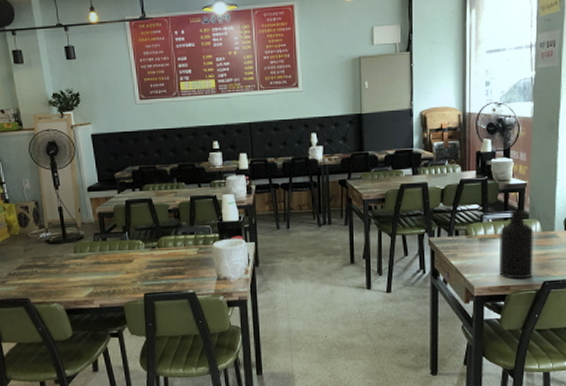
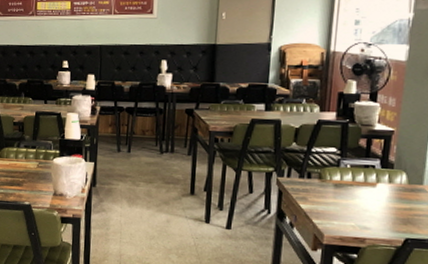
bottle: present [499,209,534,279] -> none [354,157,399,233]

